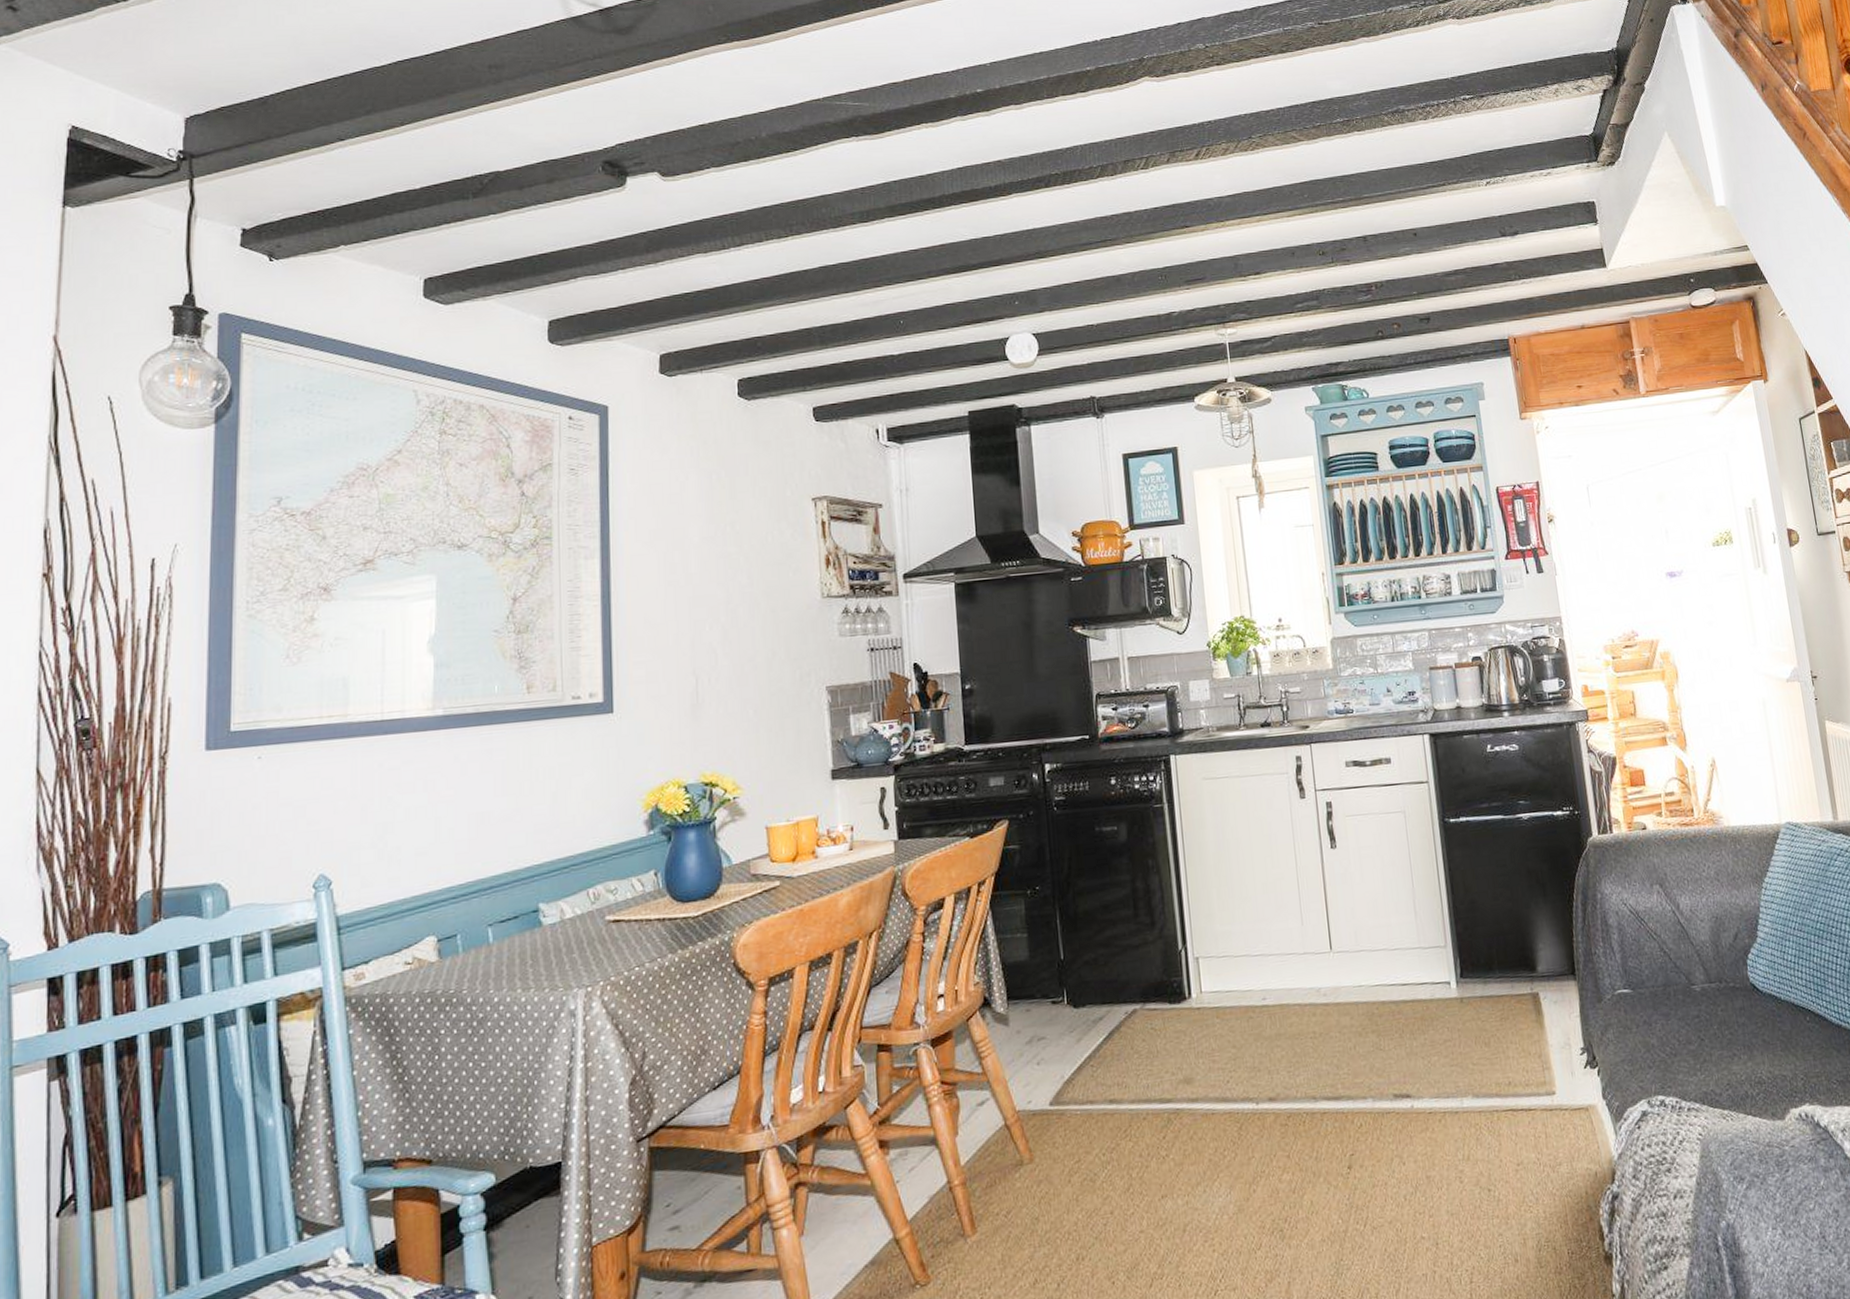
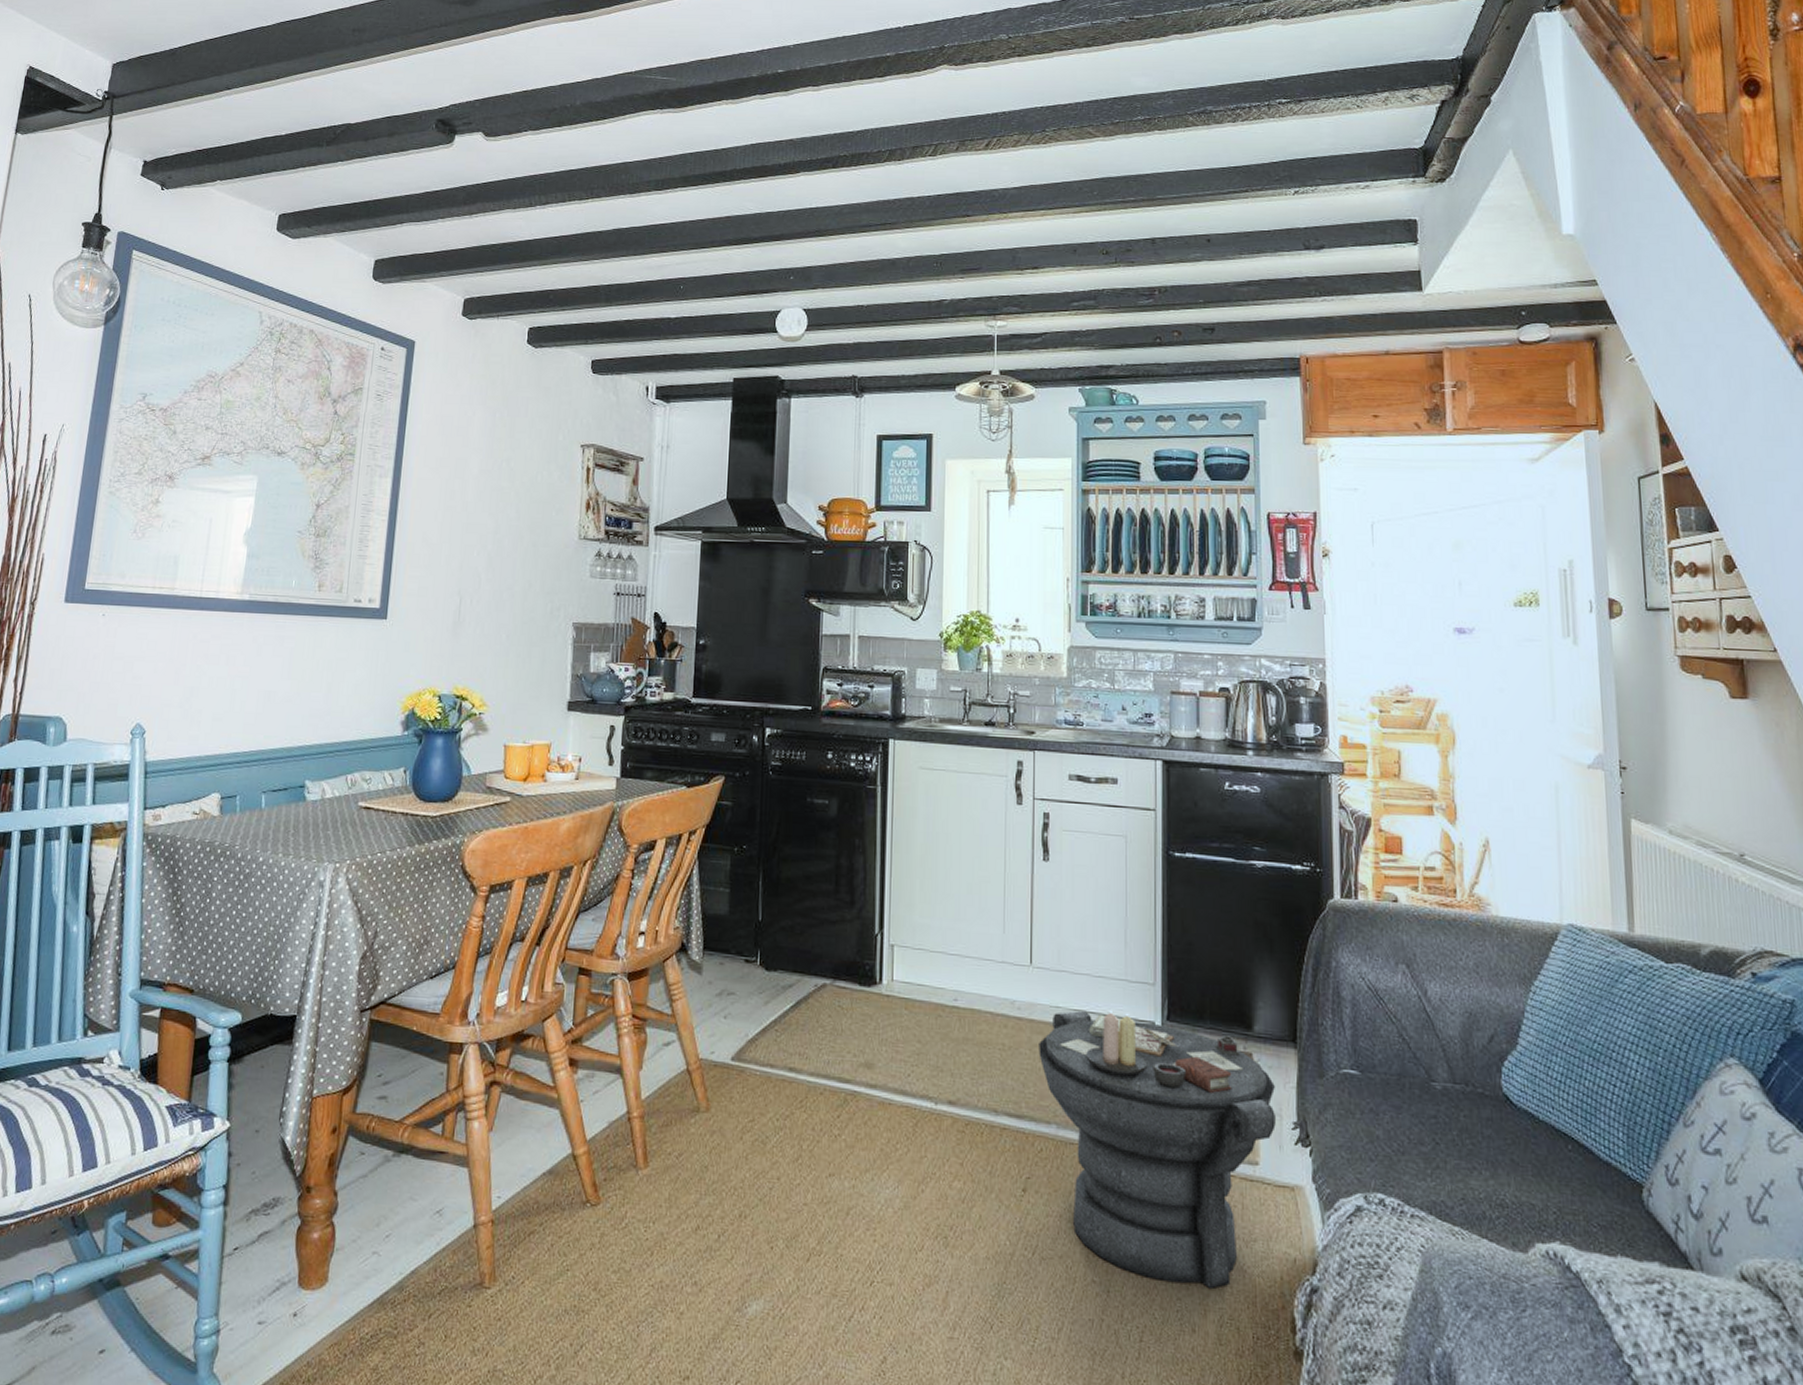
side table: none [1347,978,1566,1223] -> present [1039,1010,1276,1288]

